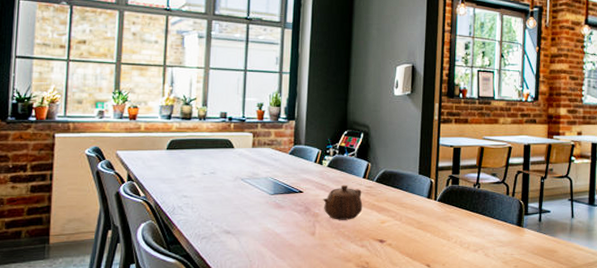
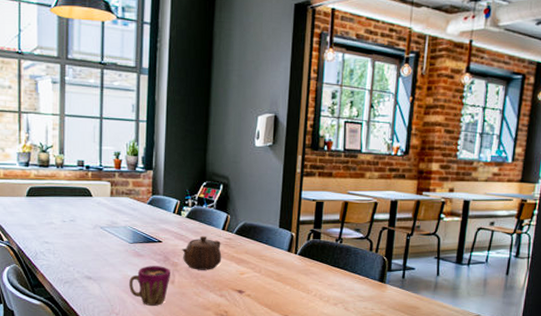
cup: none [269,217,312,259] -> present [129,266,171,306]

